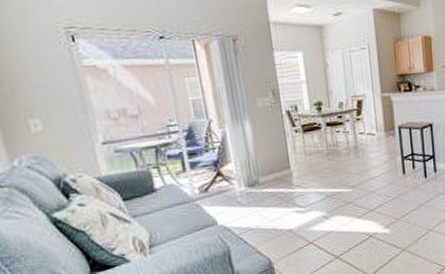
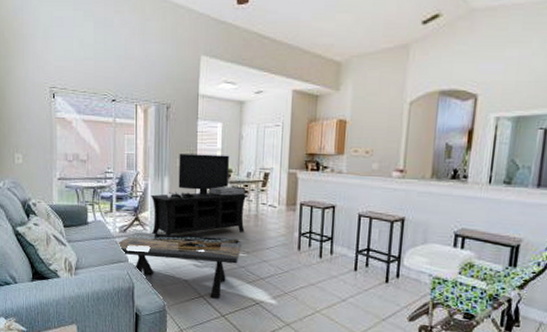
coffee table: none [198,173,348,243] -> present [116,231,244,299]
media console: none [231,86,346,187] -> present [150,153,249,236]

